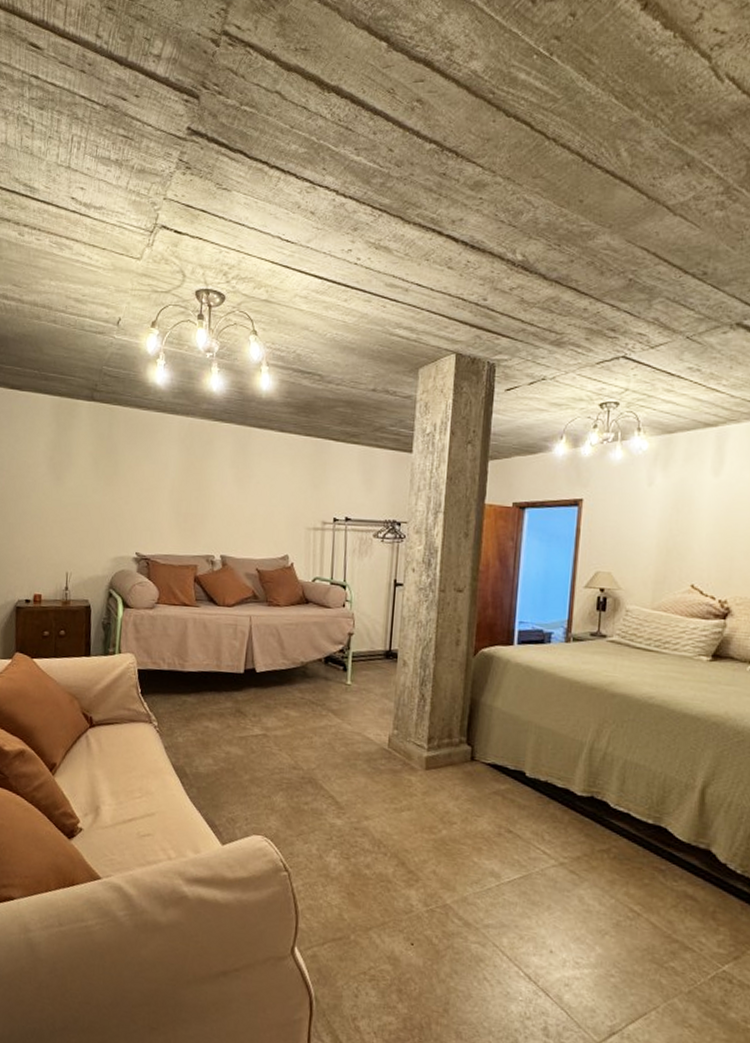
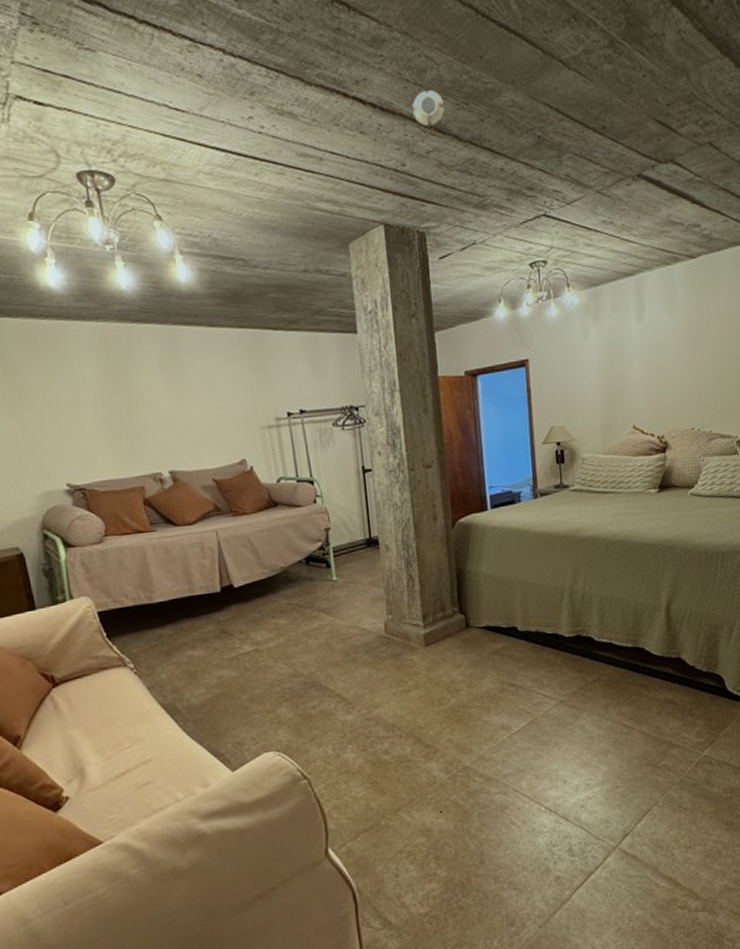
smoke detector: none [503,231,535,264] -> present [412,90,444,126]

